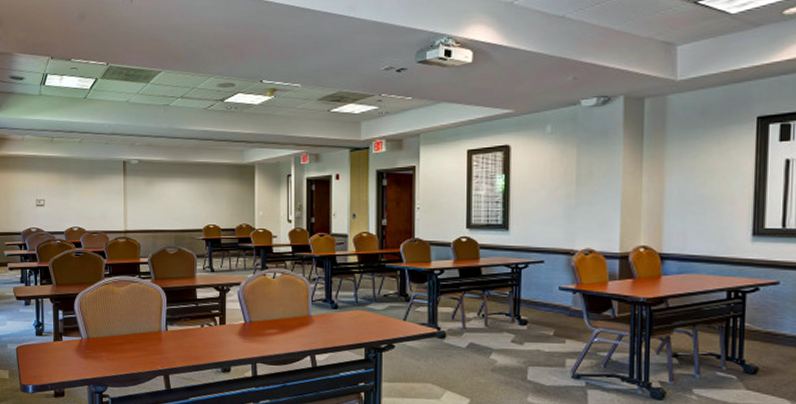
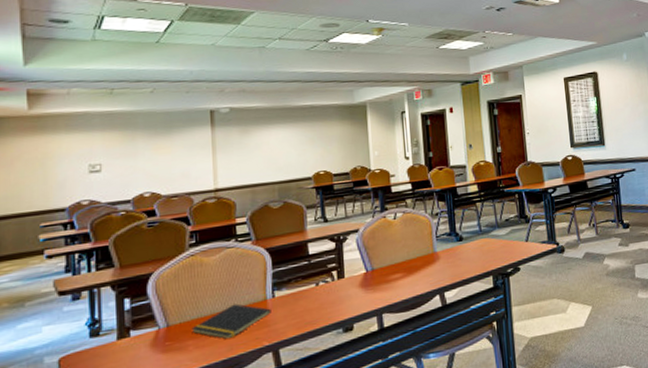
notepad: none [104,330,164,358] -> present [191,303,271,340]

